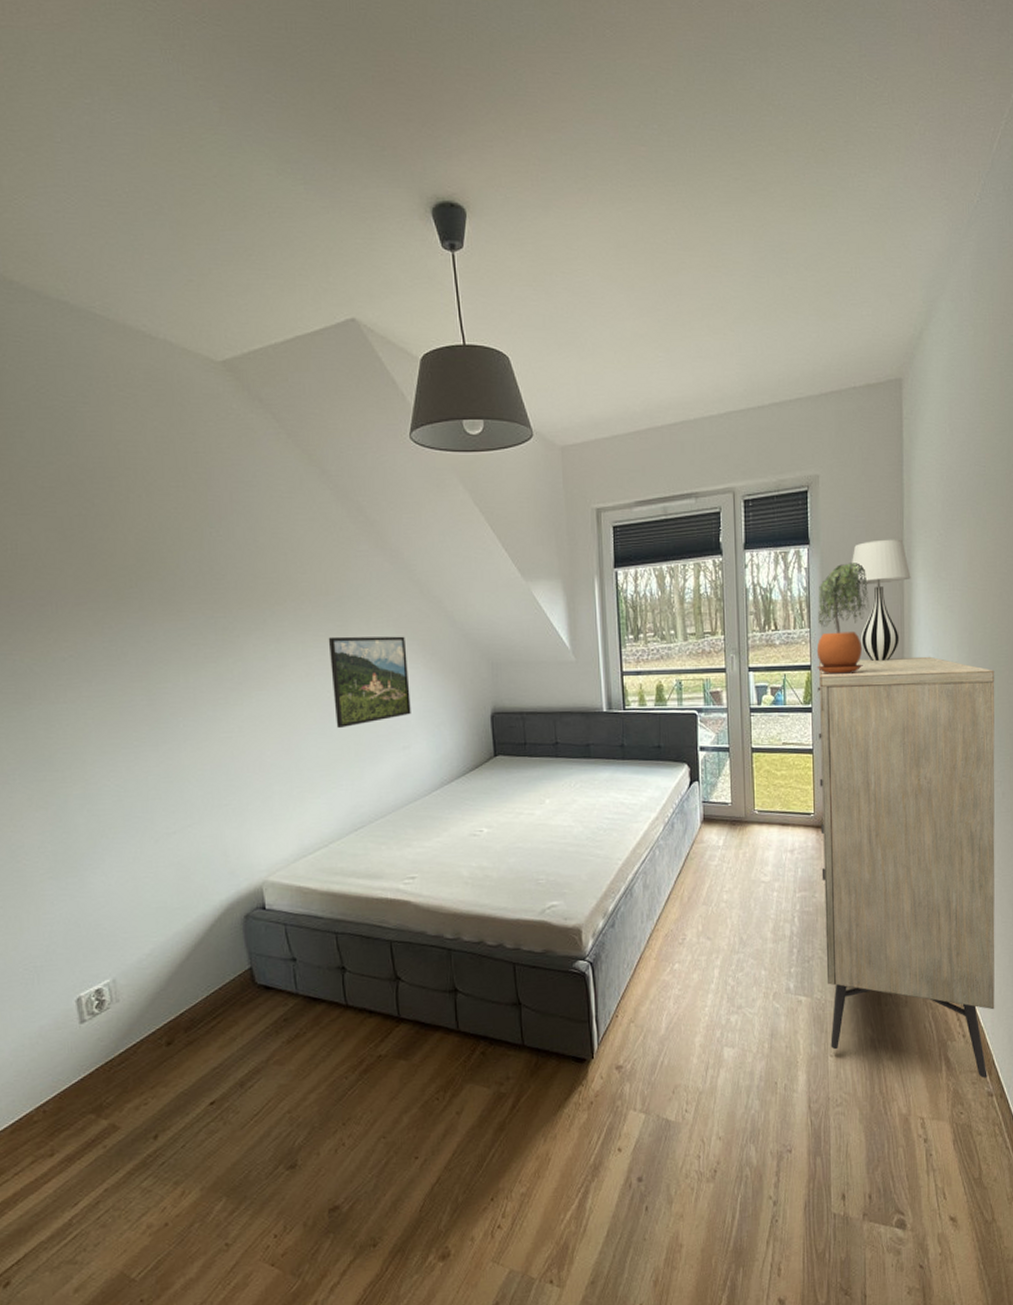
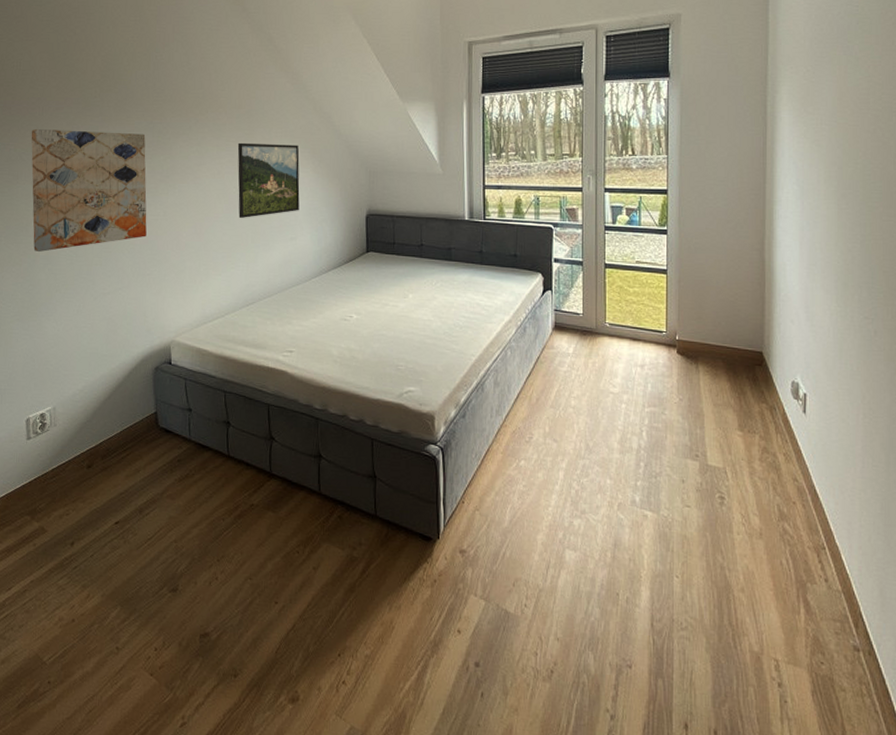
wall art: none [42,631,218,791] -> present [31,129,147,253]
potted plant: present [816,563,870,674] -> none [673,95,730,200]
dresser: present [817,656,995,1078] -> none [672,186,867,630]
table lamp: present [852,539,911,662] -> none [713,74,775,190]

